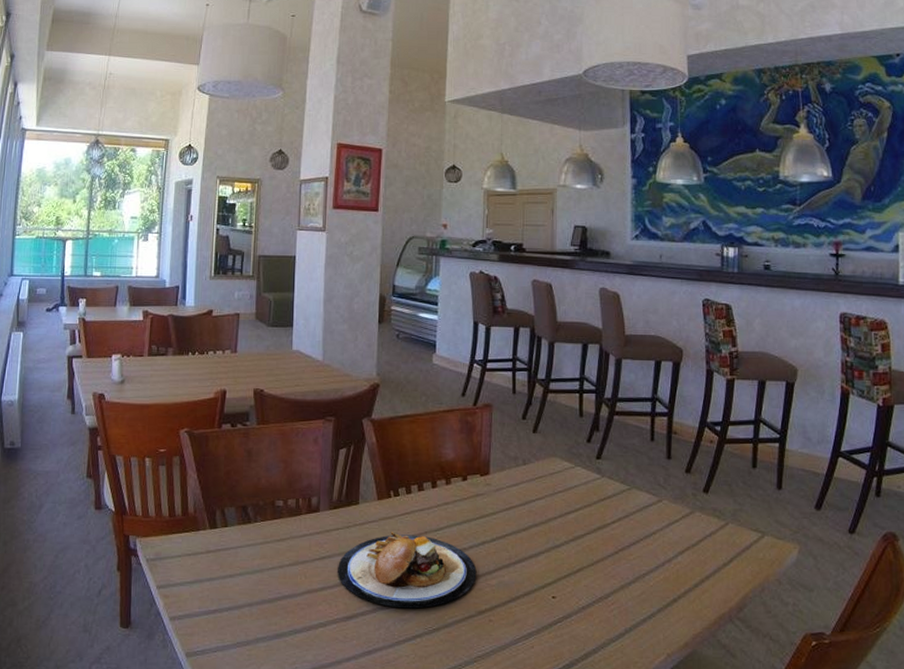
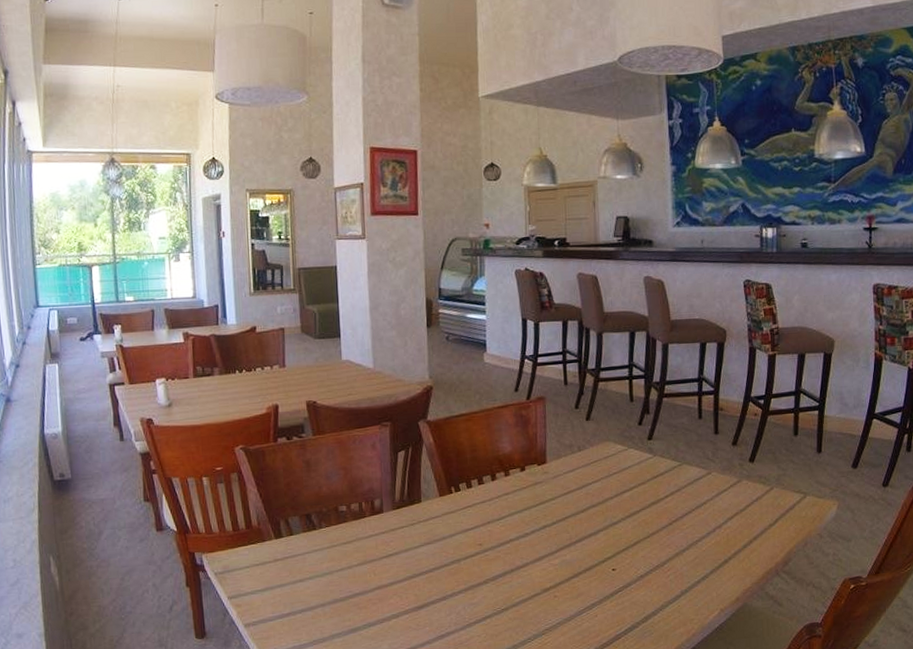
plate: present [338,532,477,609] -> none [405,525,540,594]

